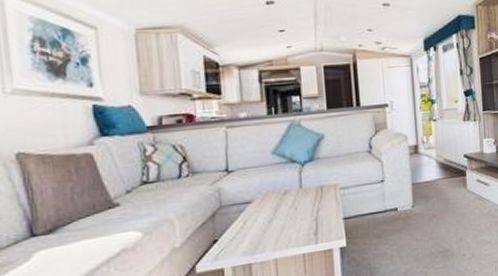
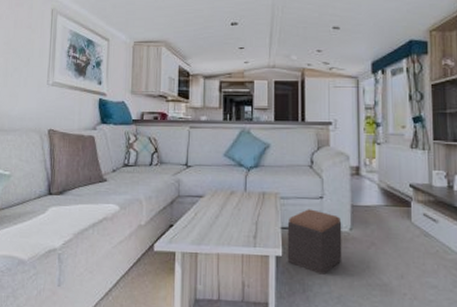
footstool: none [349,194,407,256] -> present [287,209,342,275]

